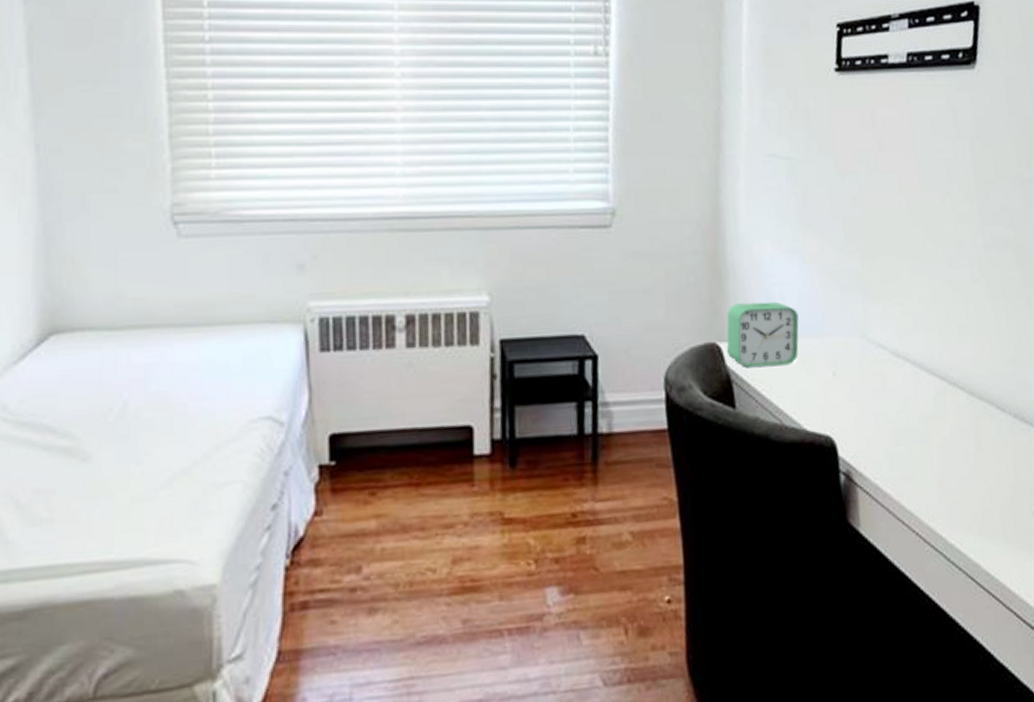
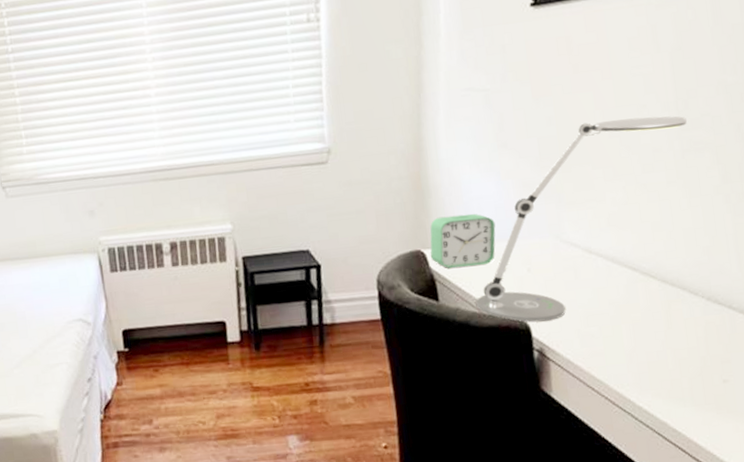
desk lamp: none [776,206,988,438] -> present [475,116,687,323]

